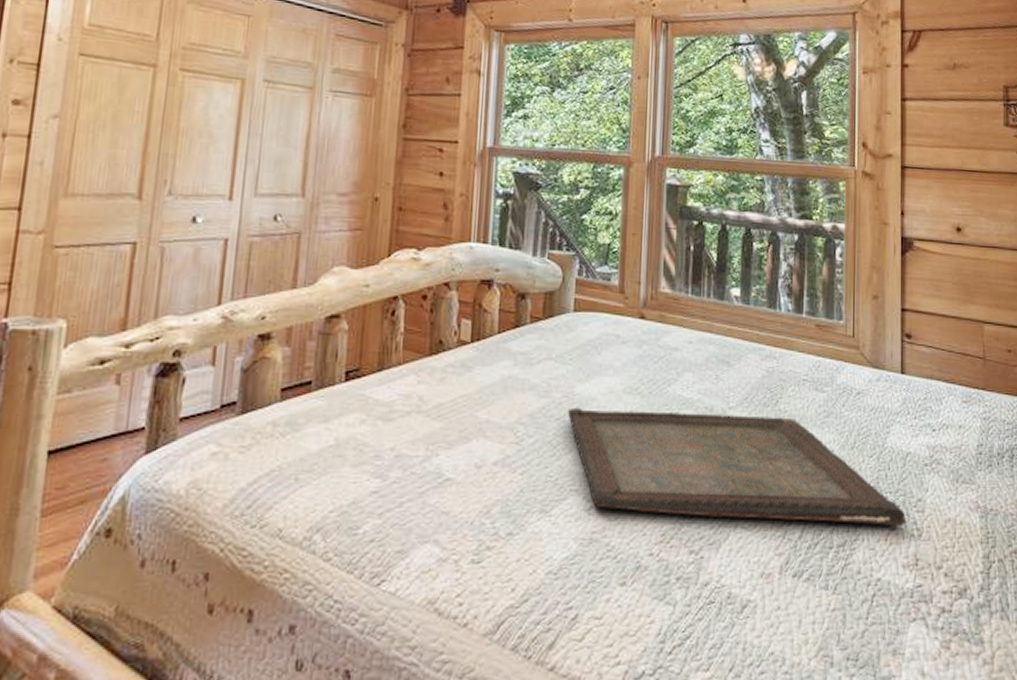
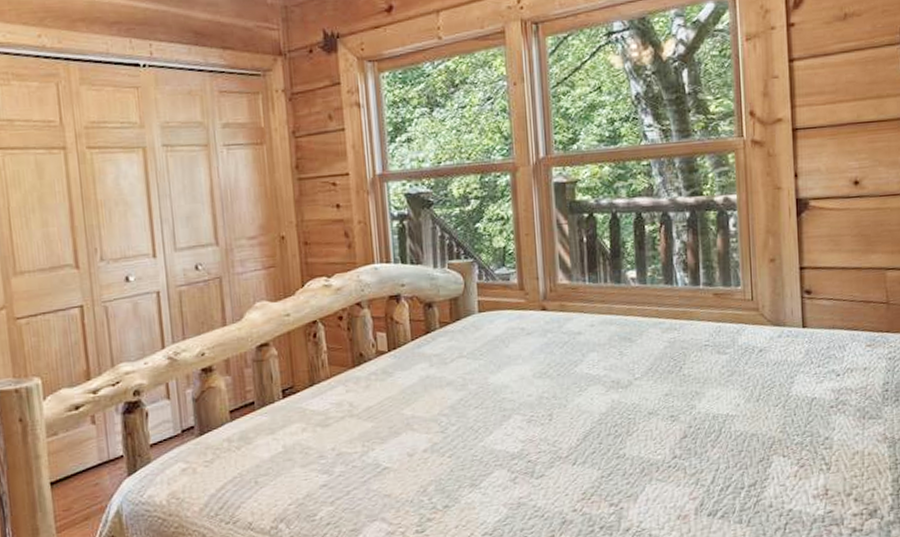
serving tray: present [568,407,906,527] -> none [485,381,814,478]

